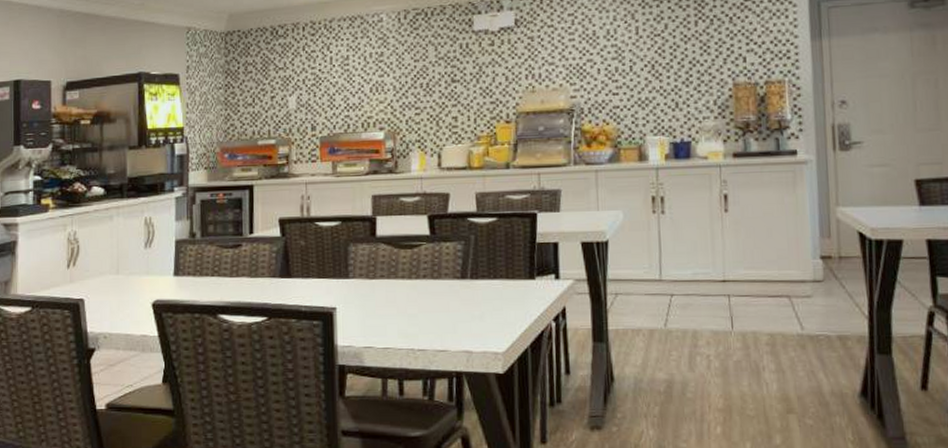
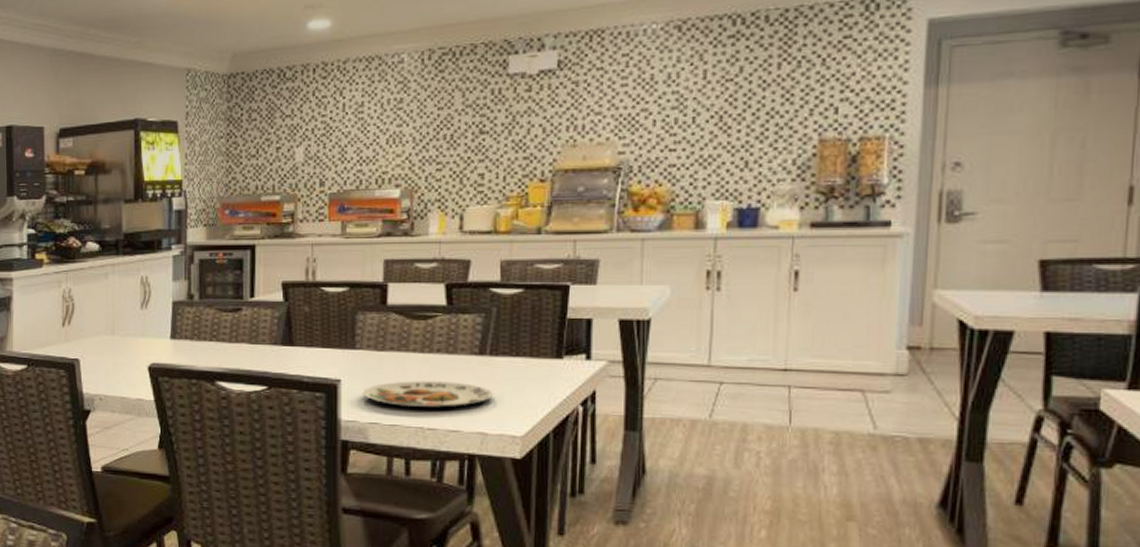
plate: none [356,305,475,330] -> present [362,381,493,408]

